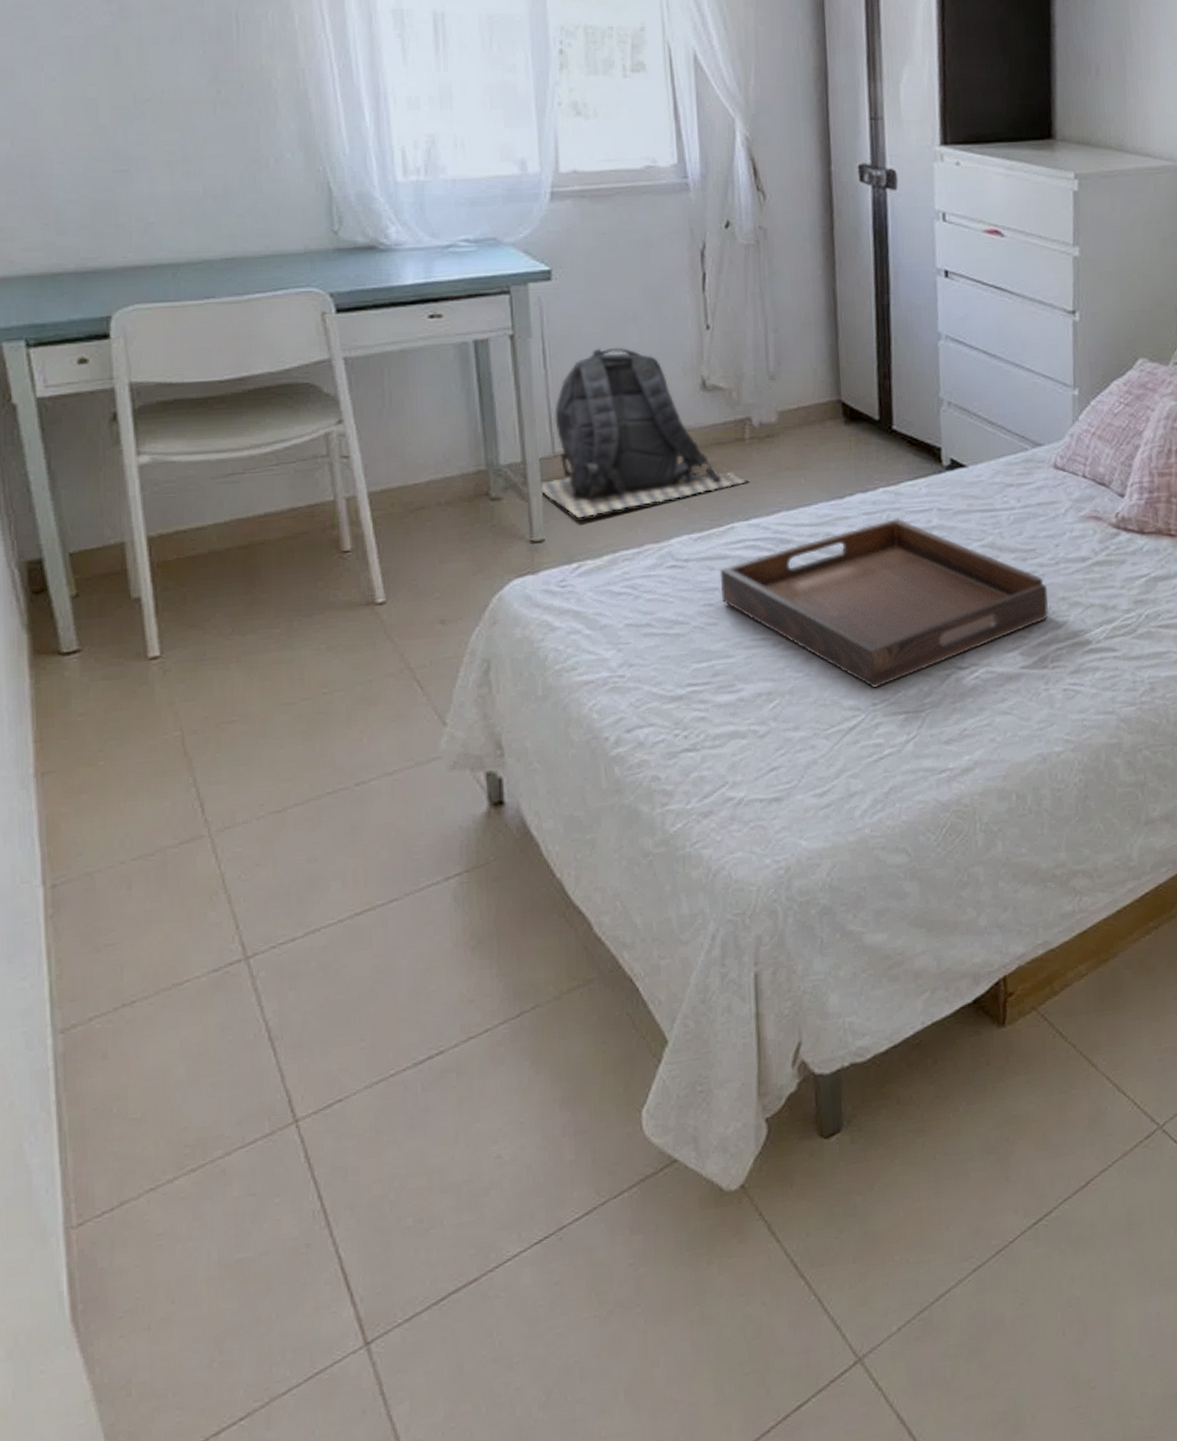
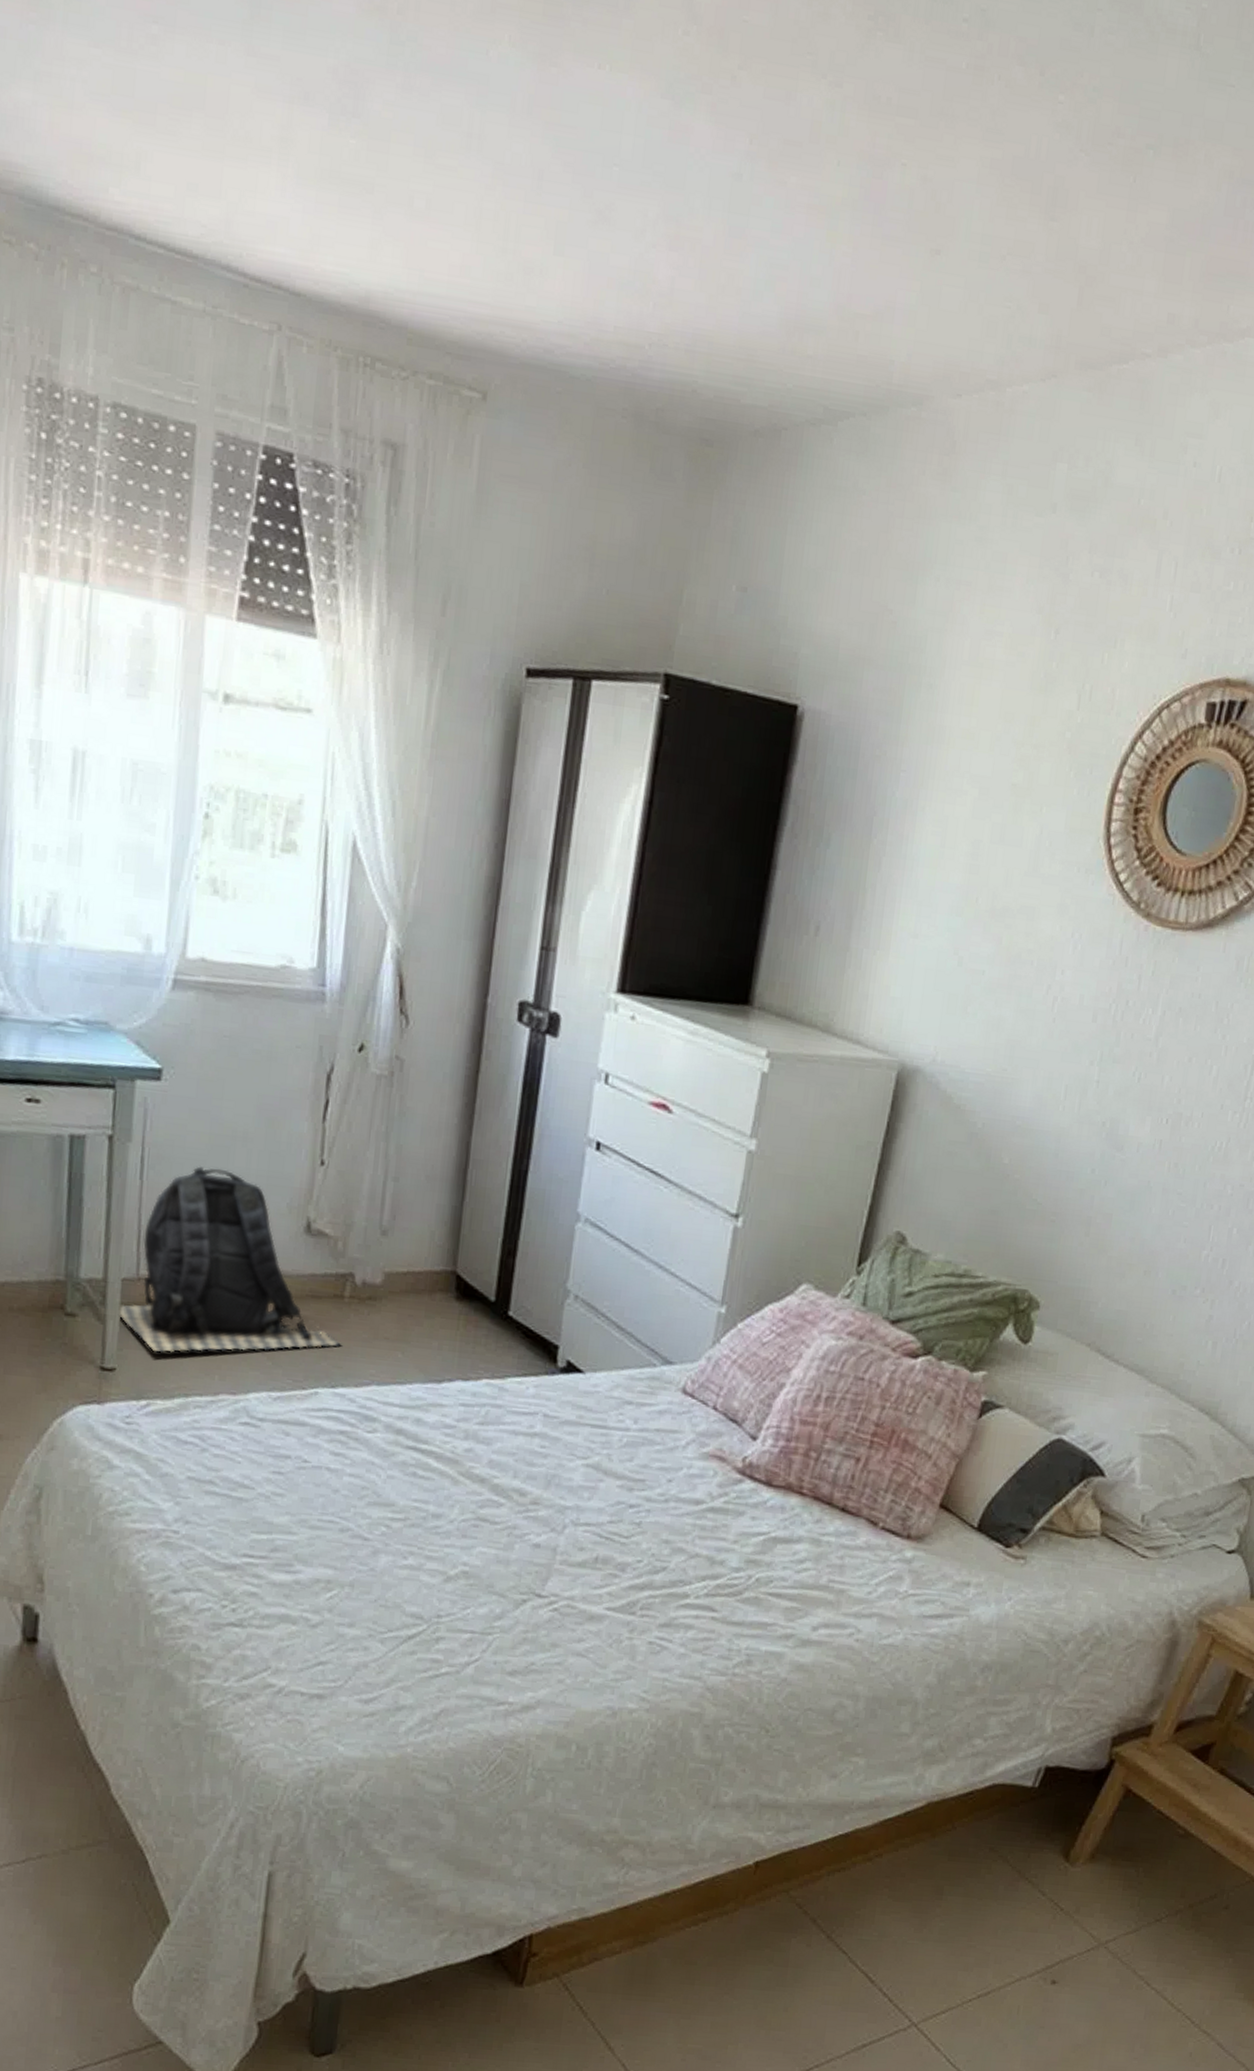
serving tray: present [719,519,1049,688] -> none [292,1416,651,1599]

